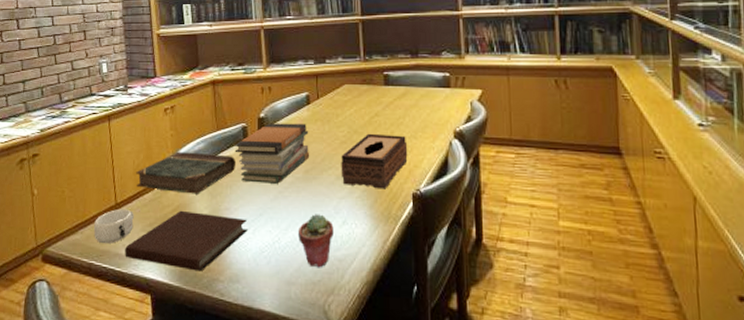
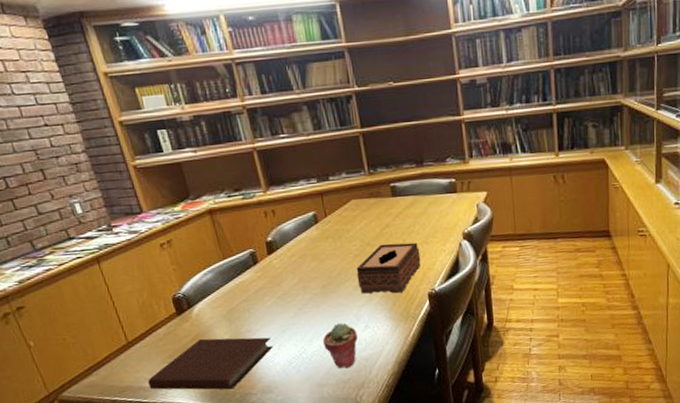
mug: present [94,208,134,244] -> none [108,345,152,380]
book: present [136,151,237,194] -> none [143,282,251,324]
book stack: present [234,123,310,184] -> none [245,242,326,304]

